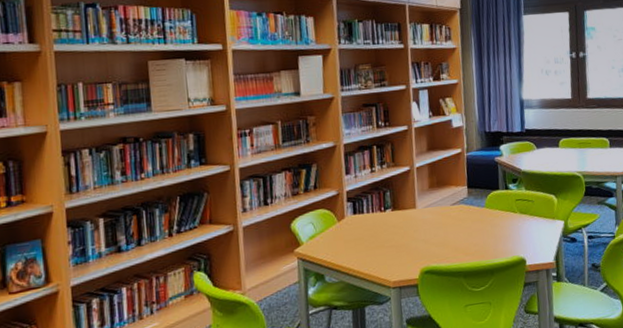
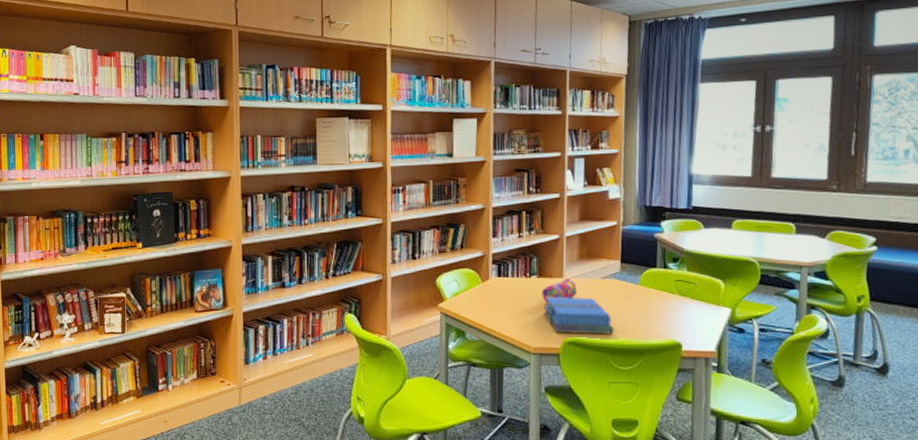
pencil case: none [397,208,430,236] -> present [541,279,577,303]
books: none [399,225,466,263] -> present [542,297,614,334]

